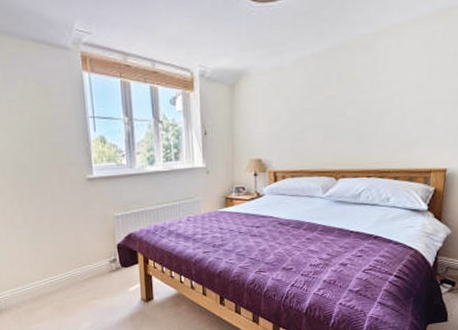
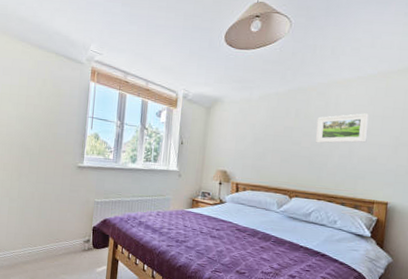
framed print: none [362,65,424,111] -> present [316,113,369,144]

